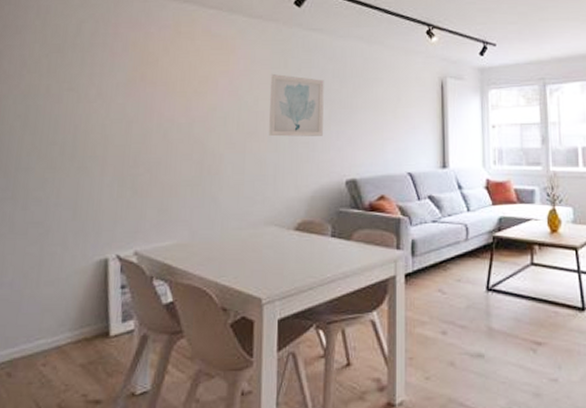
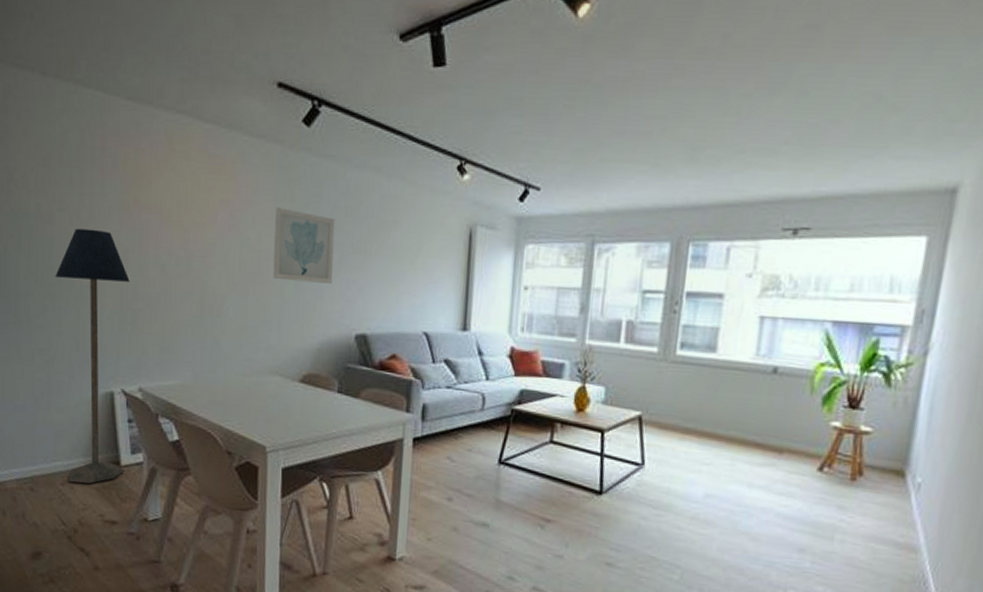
floor lamp: none [50,104,132,362] -> present [55,228,130,484]

